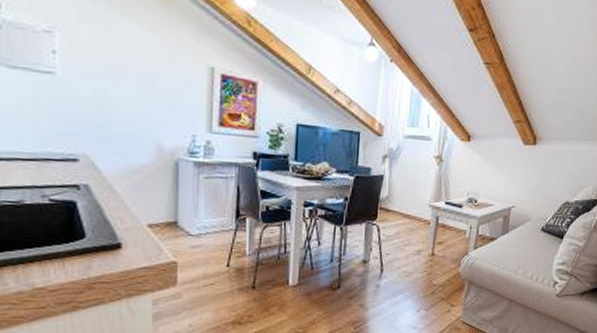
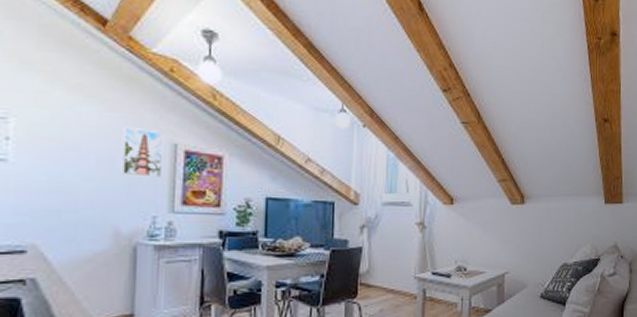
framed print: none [162,46,202,99] -> present [121,126,164,177]

